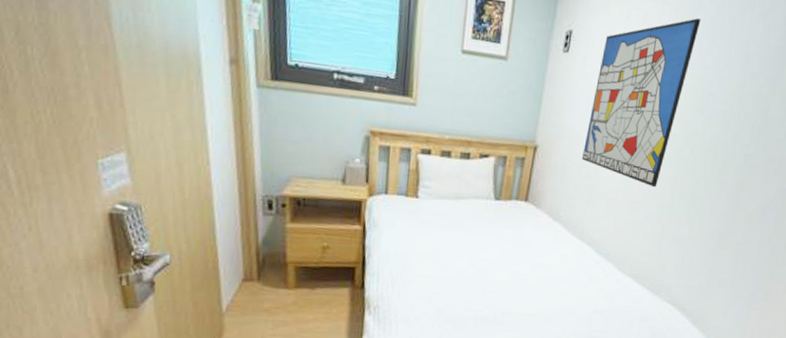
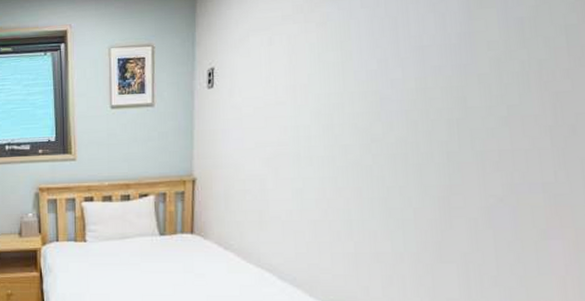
wall art: present [582,17,701,188] -> none [245,26,355,203]

